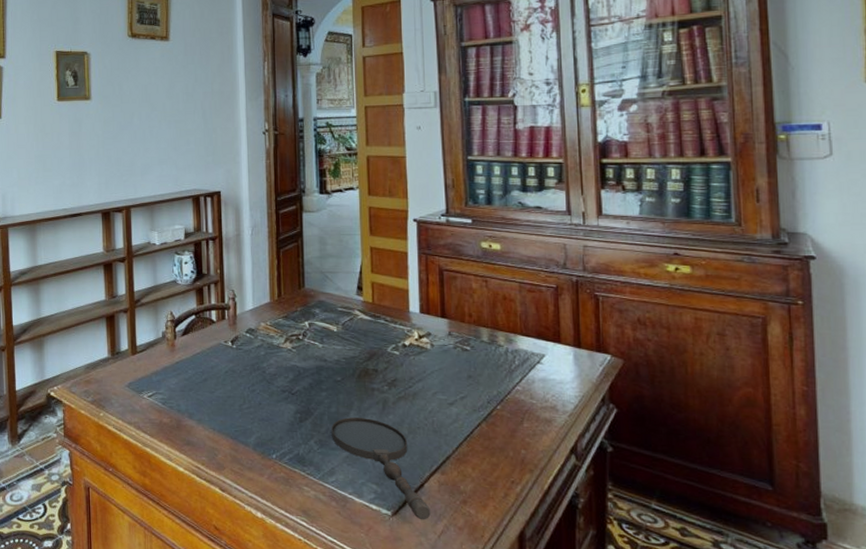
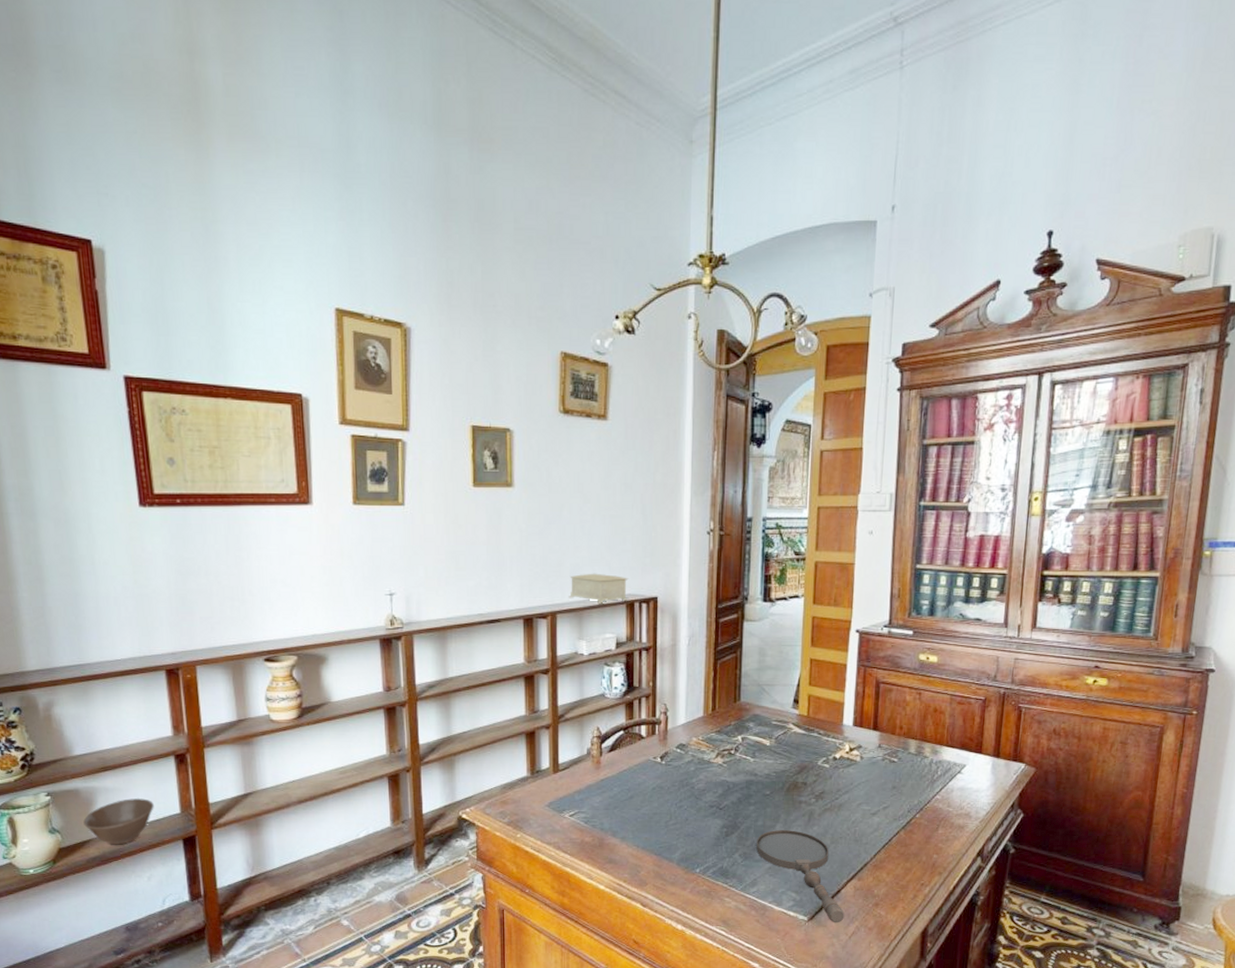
decorative box: none [140,171,194,199] -> present [568,573,628,605]

